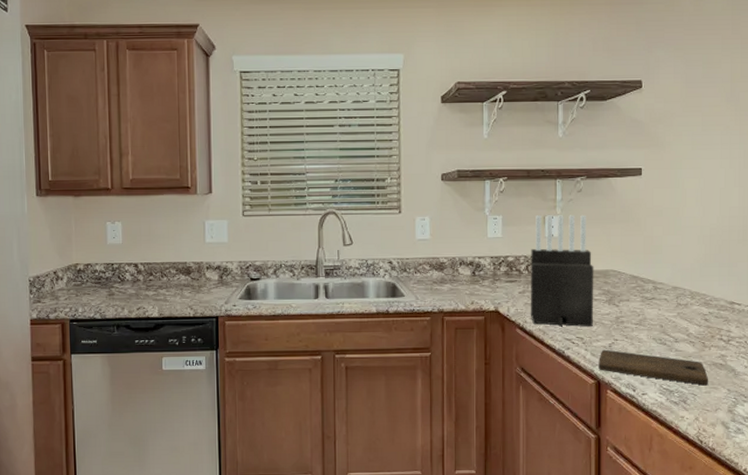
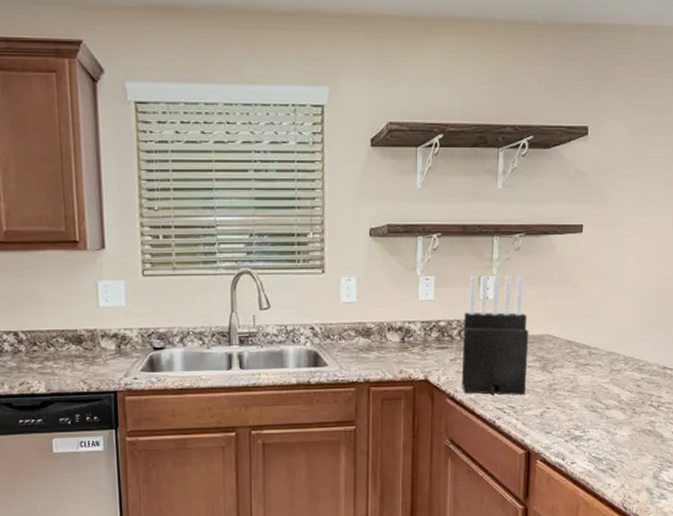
cutting board: present [598,349,709,386] -> none [529,418,637,453]

